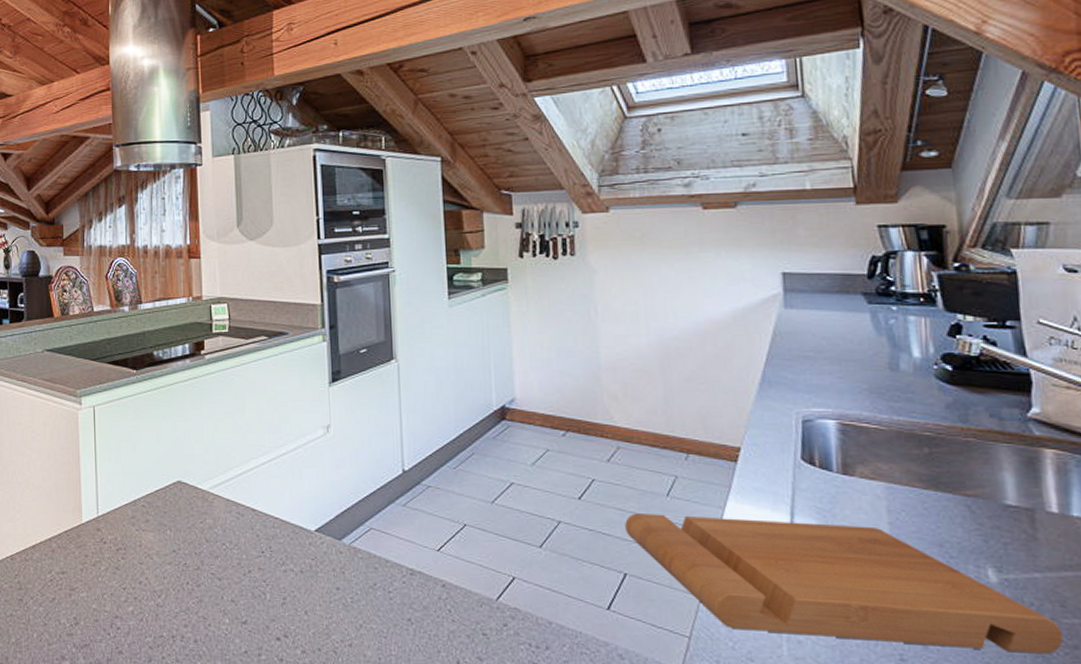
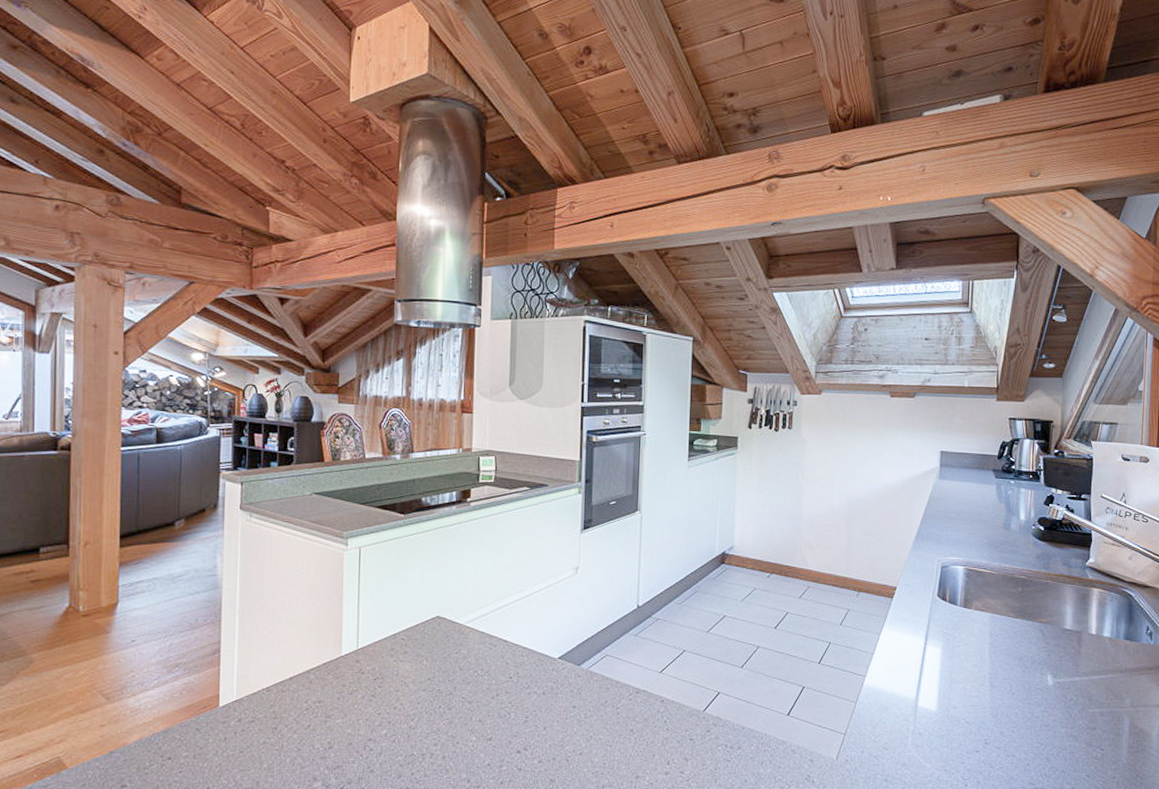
cutting board: present [625,513,1063,655] -> none [807,639,1087,735]

